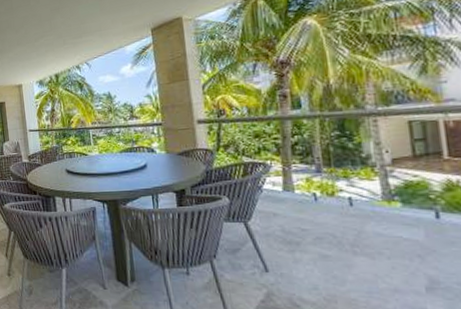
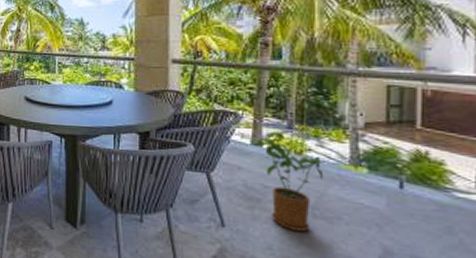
house plant: none [283,176,359,269] -> present [251,131,324,232]

